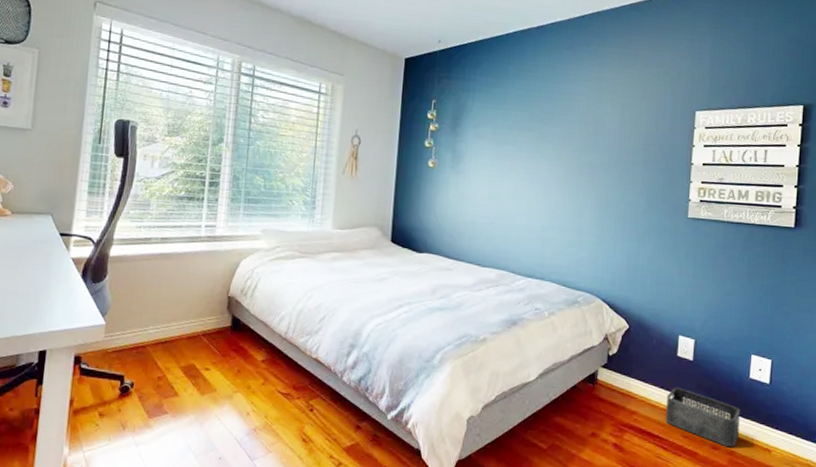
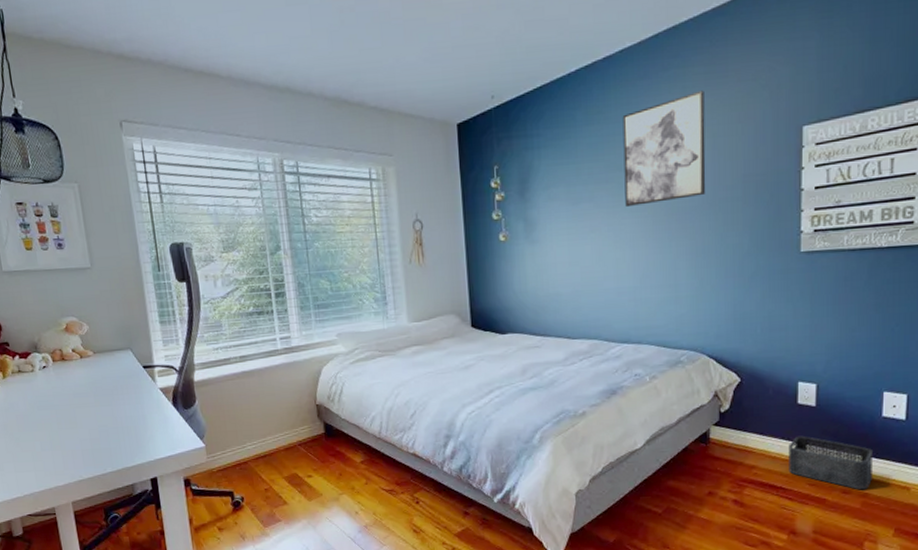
wall art: none [543,67,618,156] -> present [622,90,706,208]

